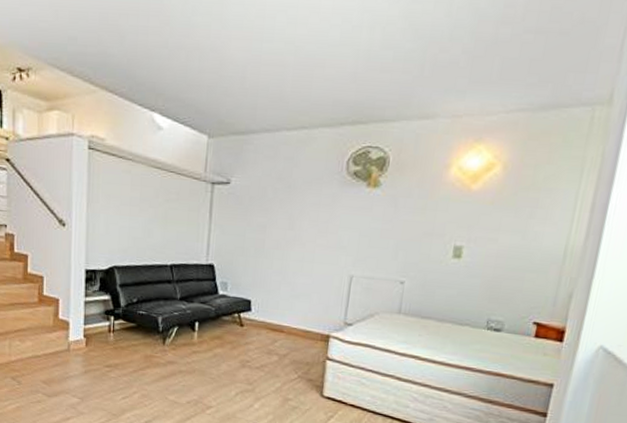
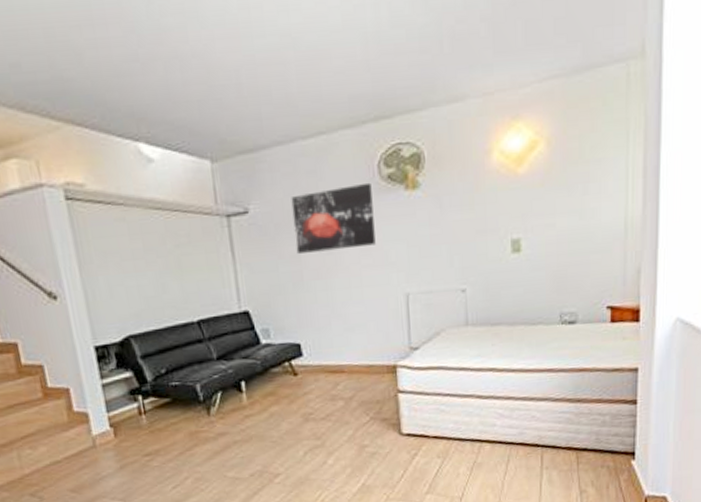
wall art: none [263,175,338,229] -> present [291,182,376,254]

